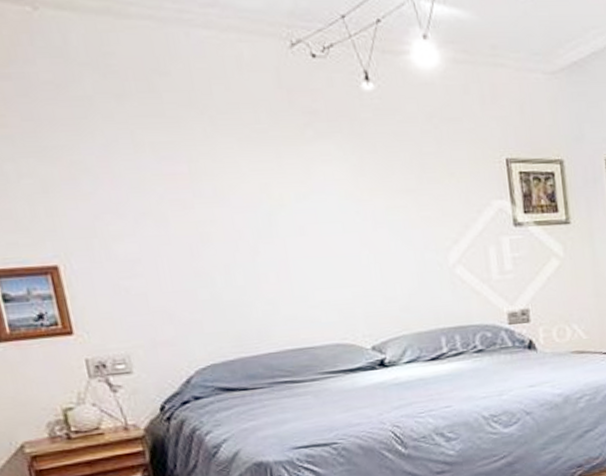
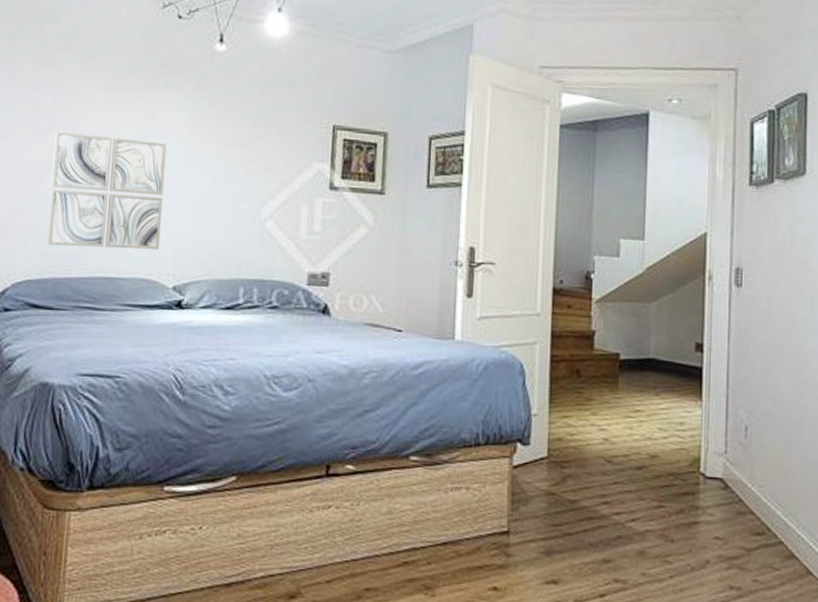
wall art: none [200,199,349,326] -> present [46,131,167,250]

